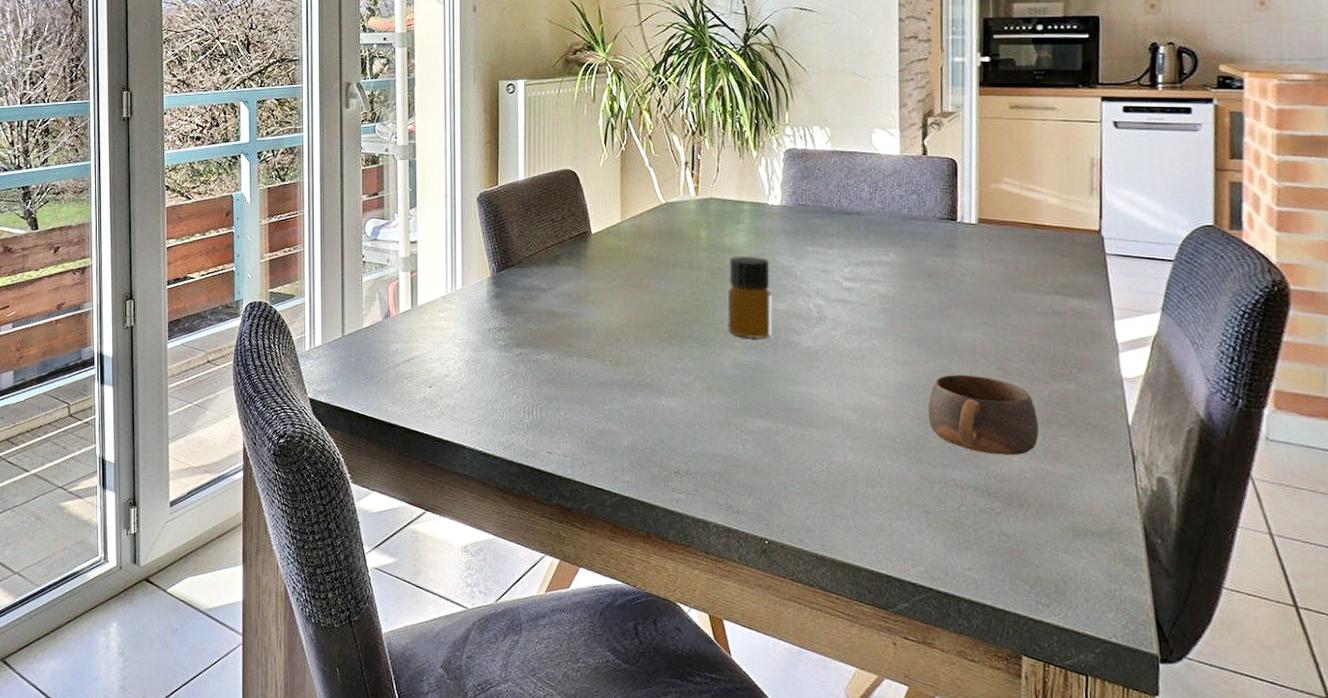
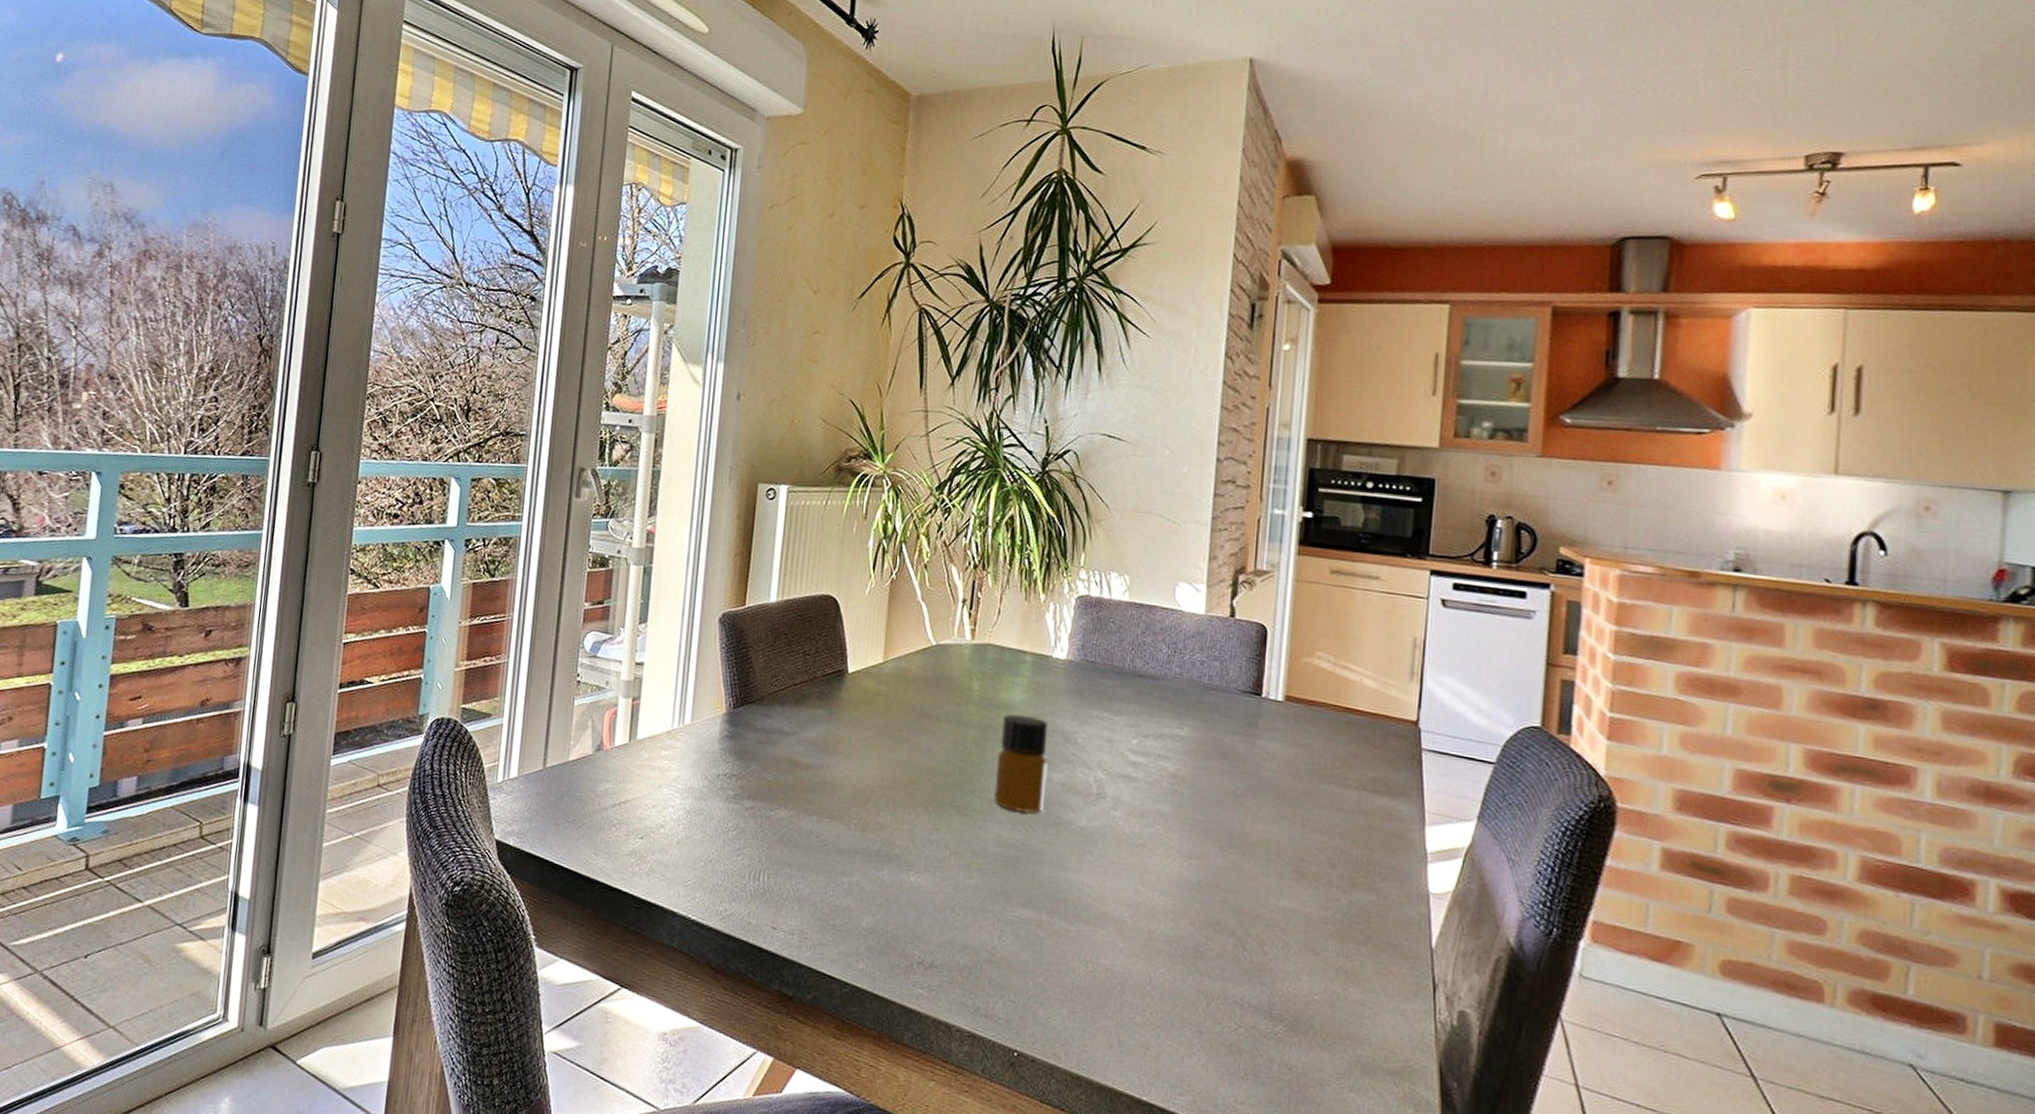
cup: present [928,374,1038,456] -> none [1211,873,1333,974]

